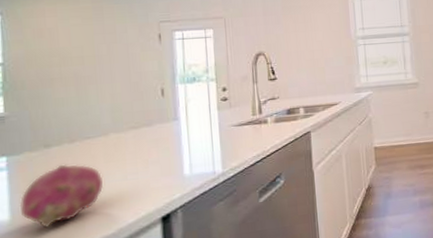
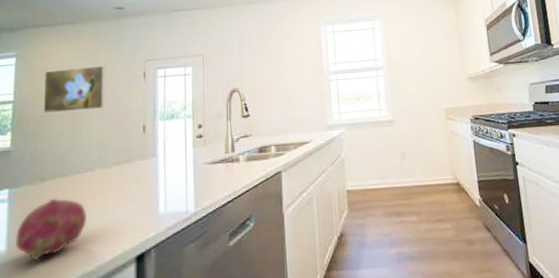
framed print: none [39,27,115,76] -> present [43,66,106,113]

